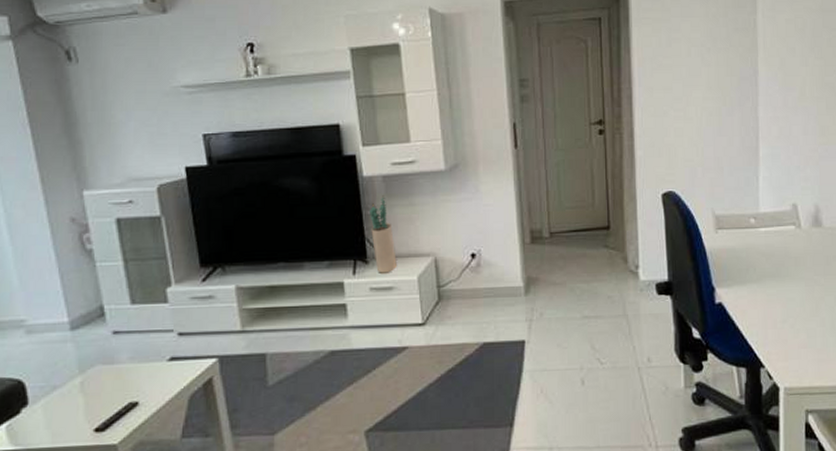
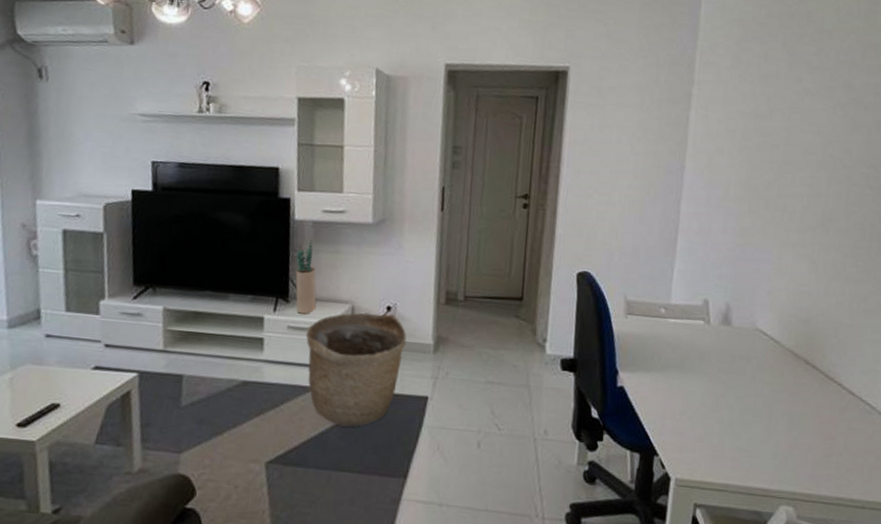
basket: none [390,261,495,383] -> present [305,313,407,427]

